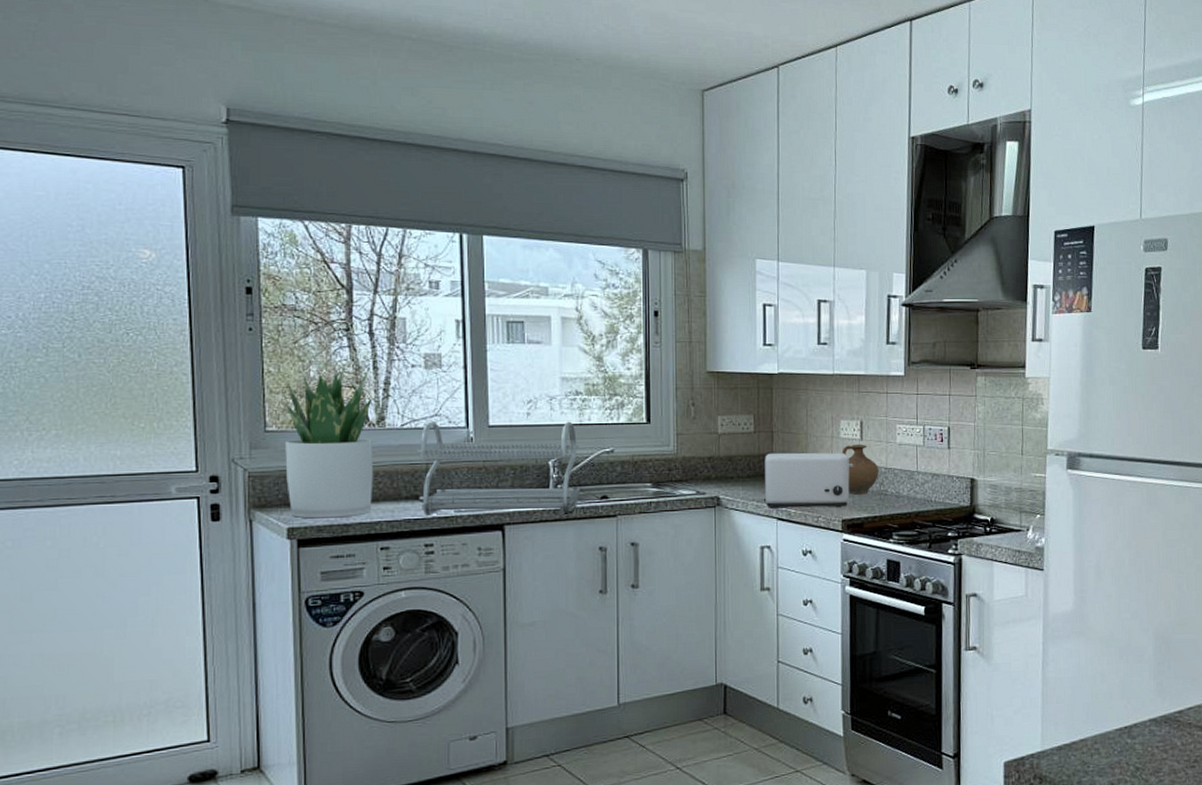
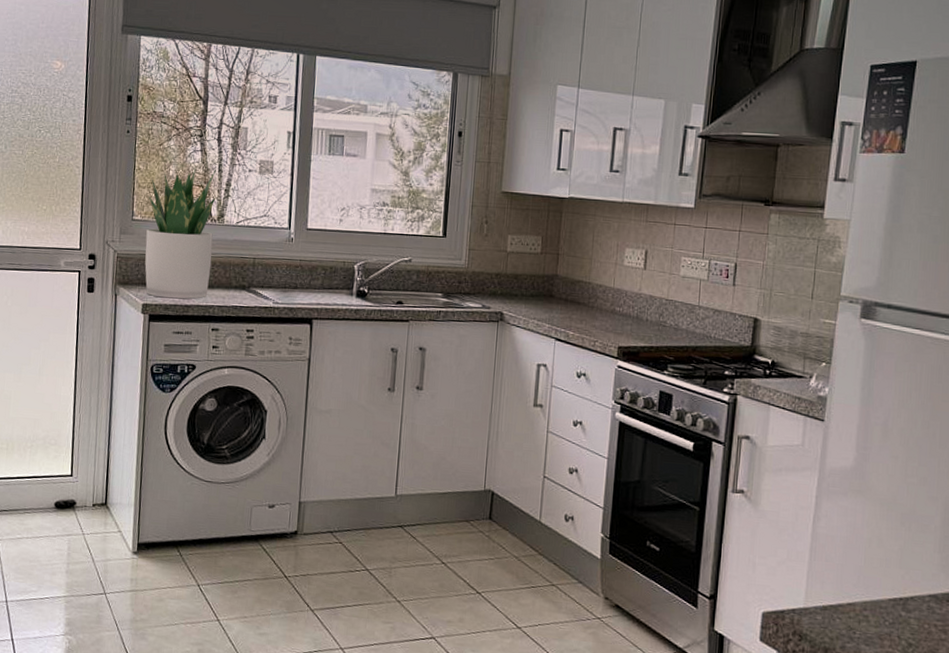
dish rack: present [416,421,580,517] -> none [245,221,381,315]
toaster: present [764,452,853,508] -> none [544,274,634,335]
ceramic jug: present [841,444,880,495] -> none [624,272,660,324]

